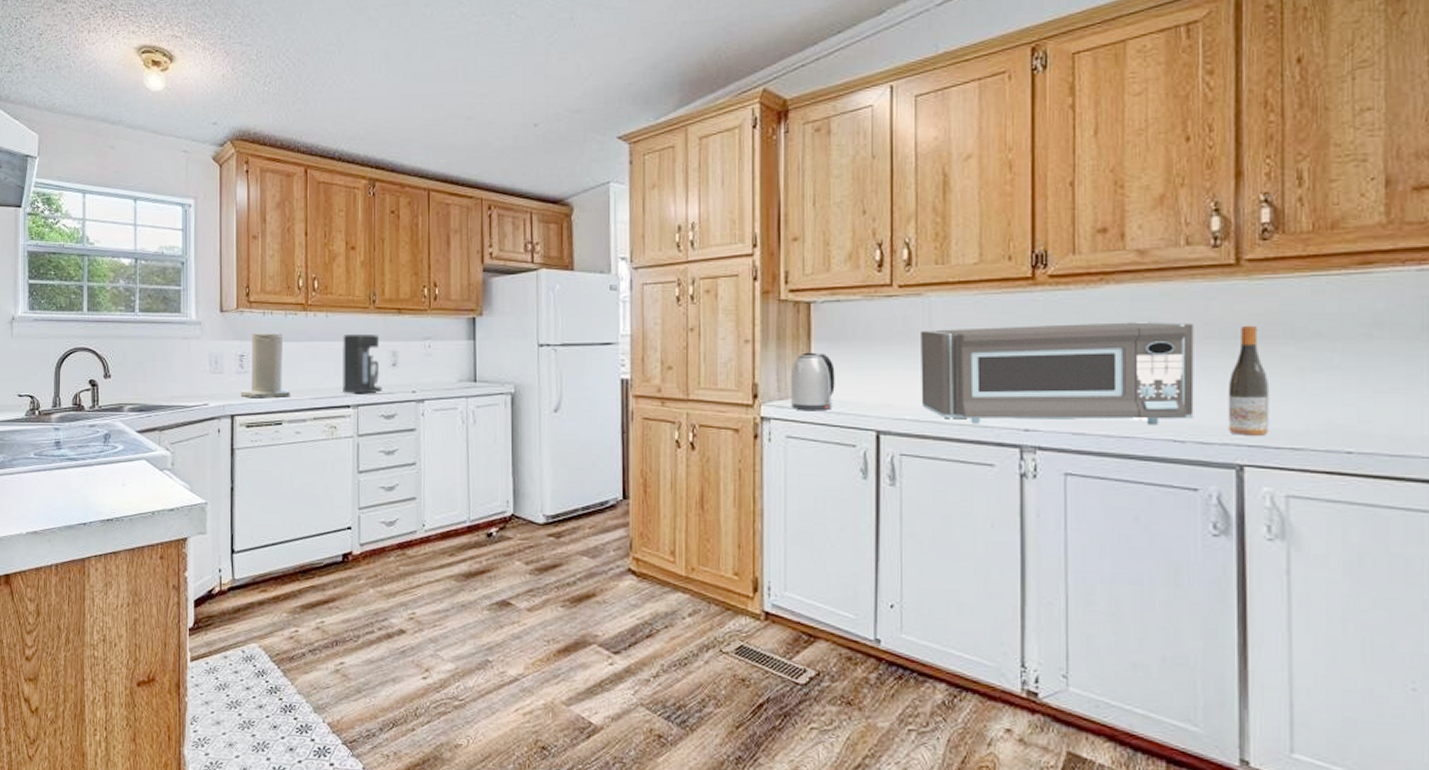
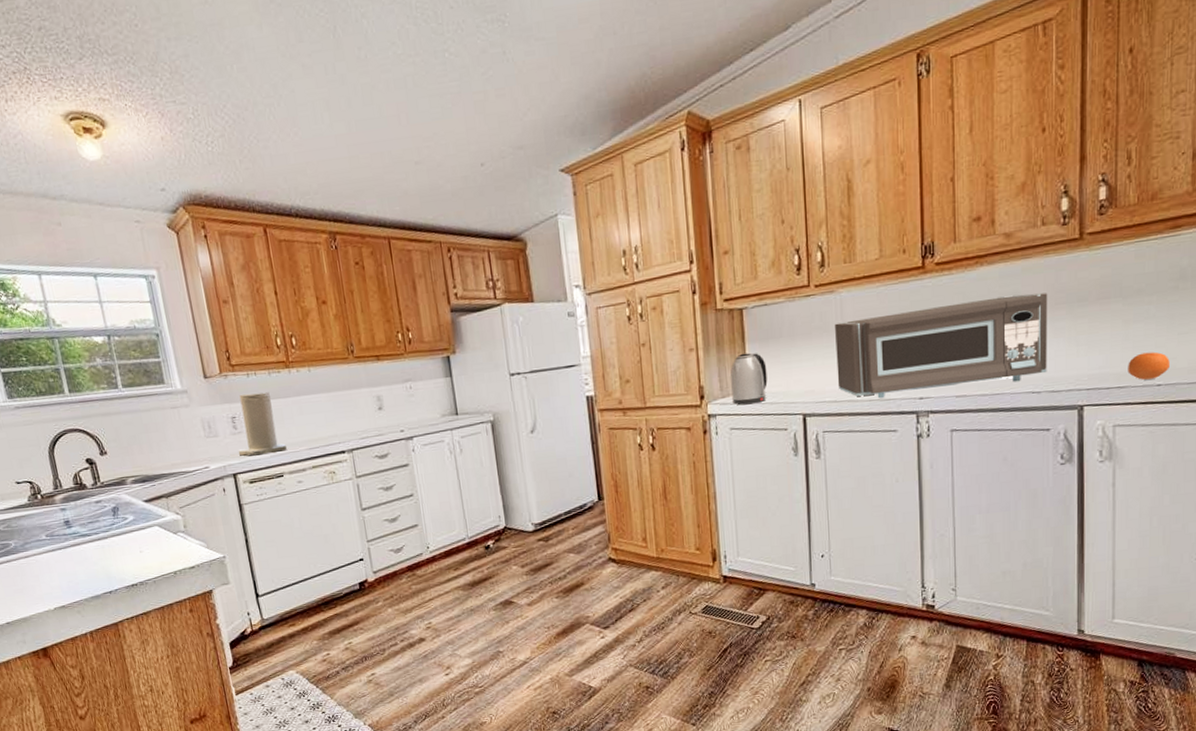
coffee maker: present [342,335,383,394] -> none [328,382,373,440]
wine bottle: present [1228,325,1270,436] -> none [1072,288,1103,382]
fruit: none [1304,410,1363,444] -> present [1128,352,1170,380]

